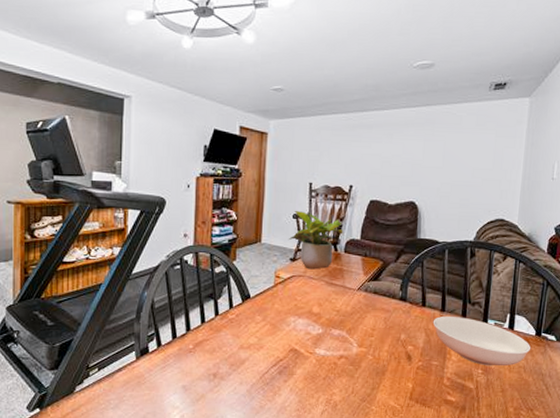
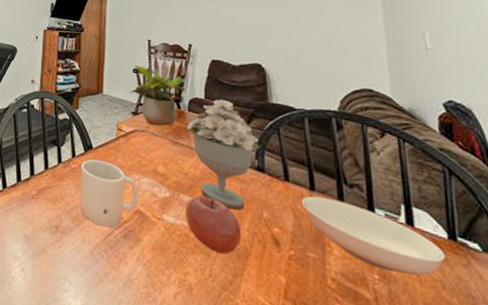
mug: none [237,307,295,367] -> present [80,159,139,228]
fruit: none [335,328,381,374] -> present [185,195,241,255]
bouquet: none [340,238,406,336] -> present [185,99,261,211]

